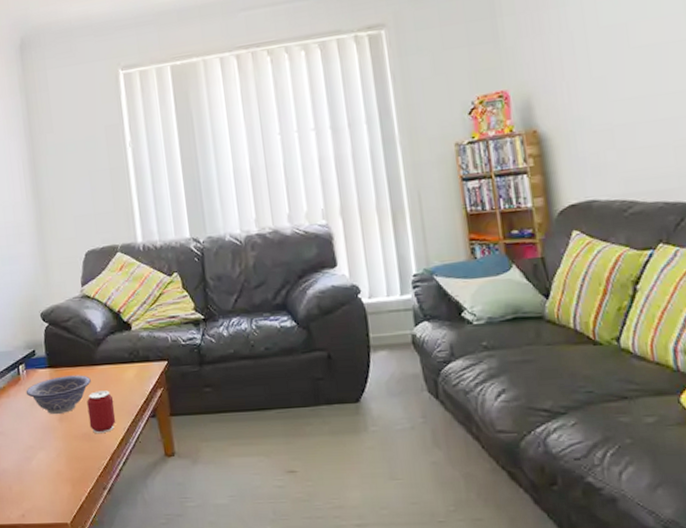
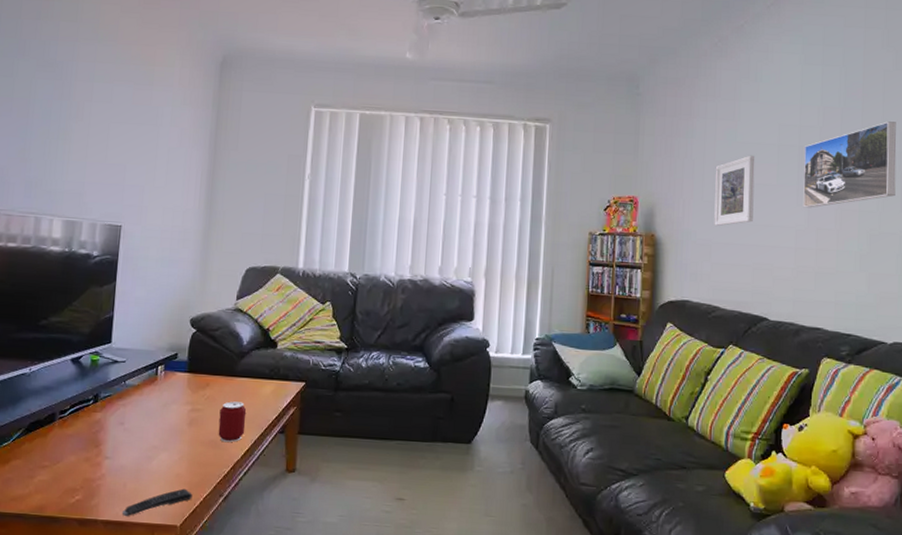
remote control: none [12,485,77,520] -> present [122,488,193,517]
decorative bowl: present [25,375,91,415] -> none [160,382,228,419]
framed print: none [601,9,663,105] -> present [714,155,755,226]

